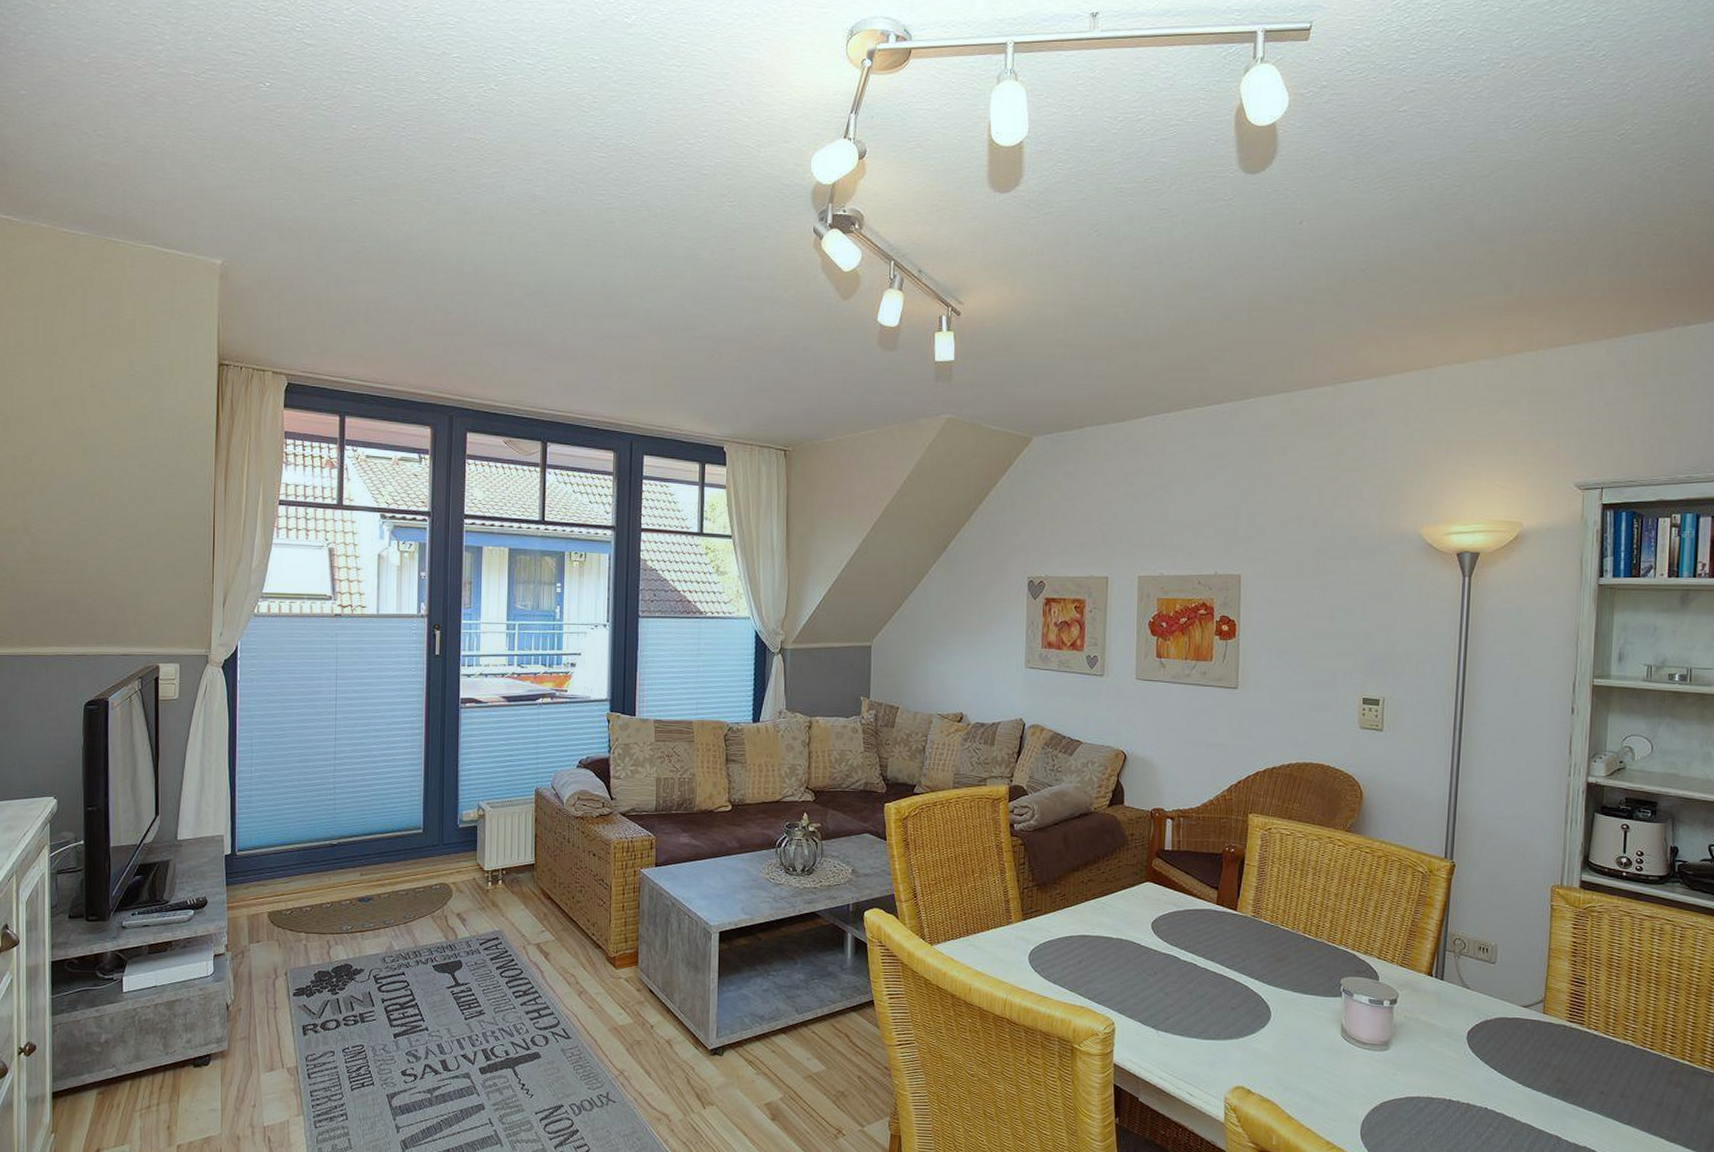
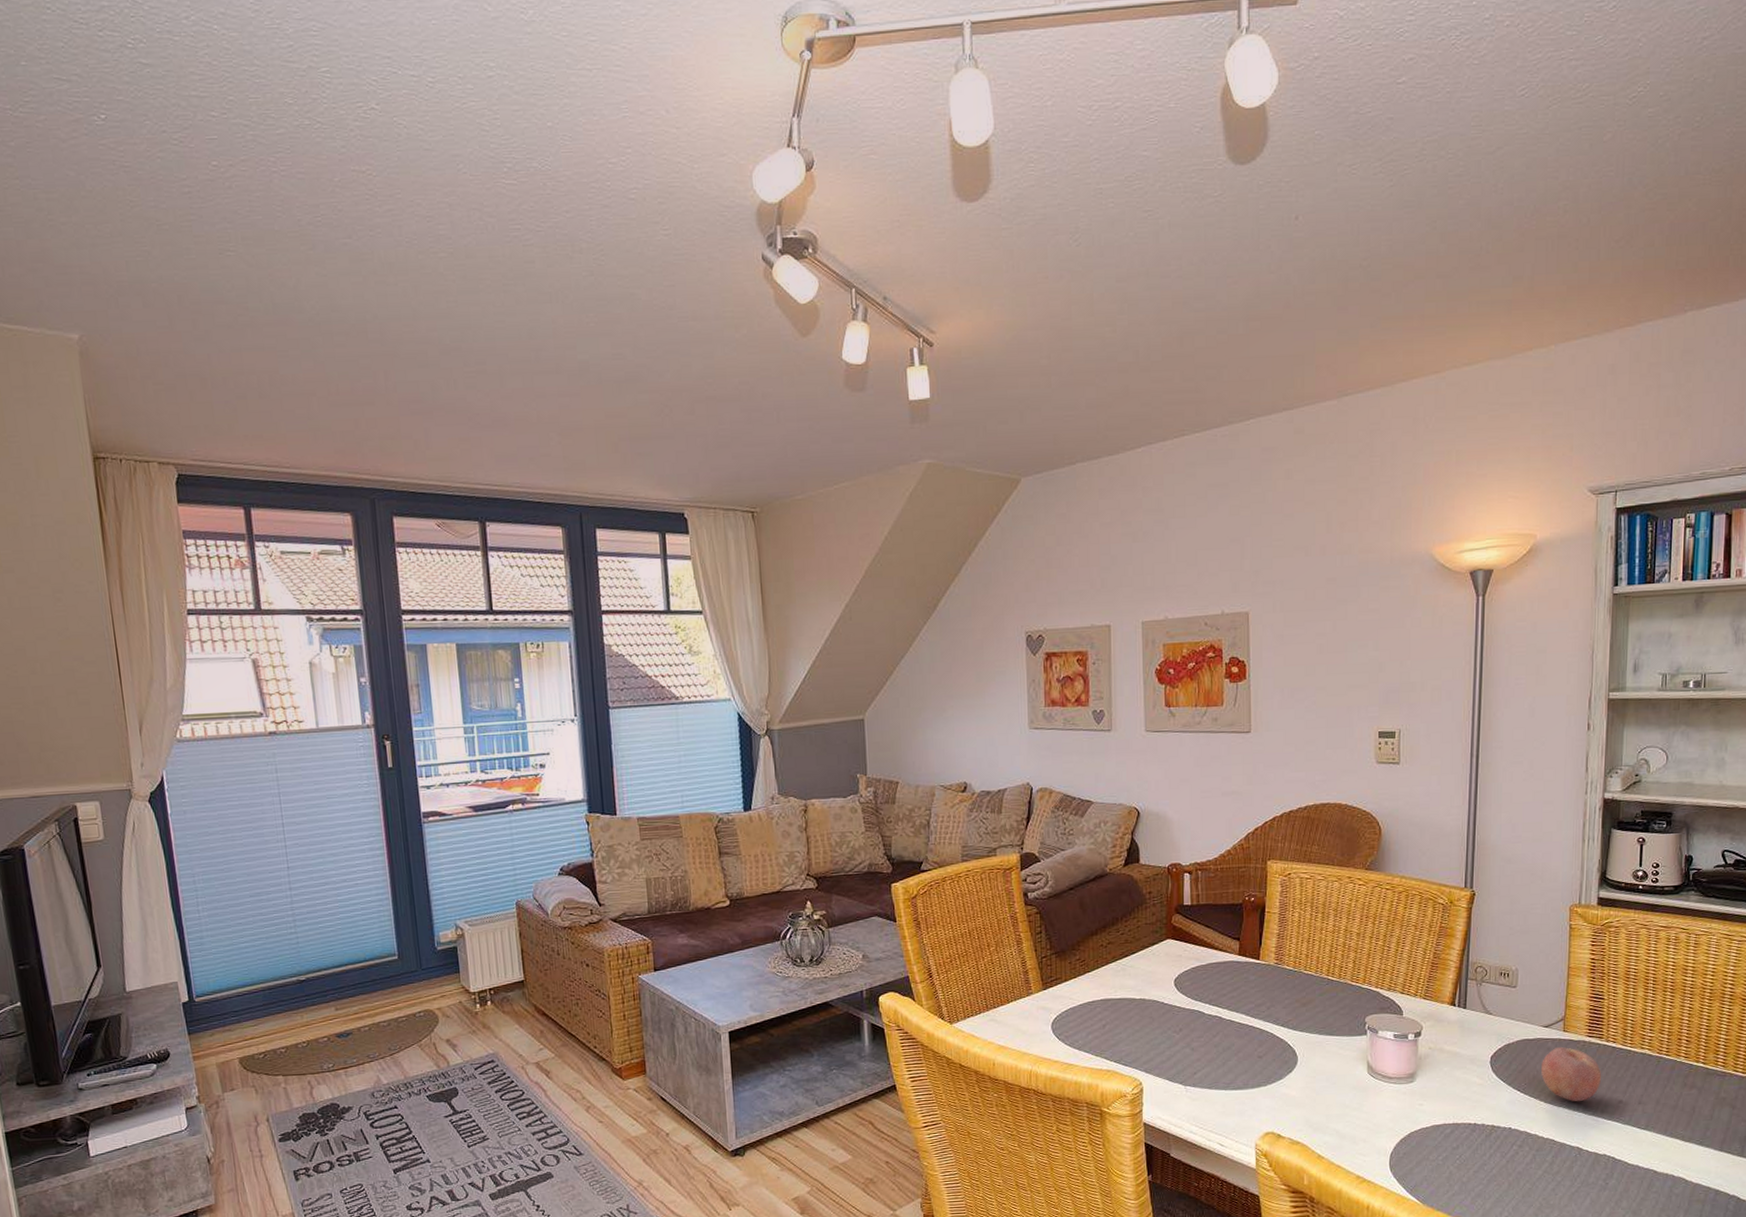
fruit: none [1520,1028,1583,1089] -> present [1541,1046,1602,1102]

